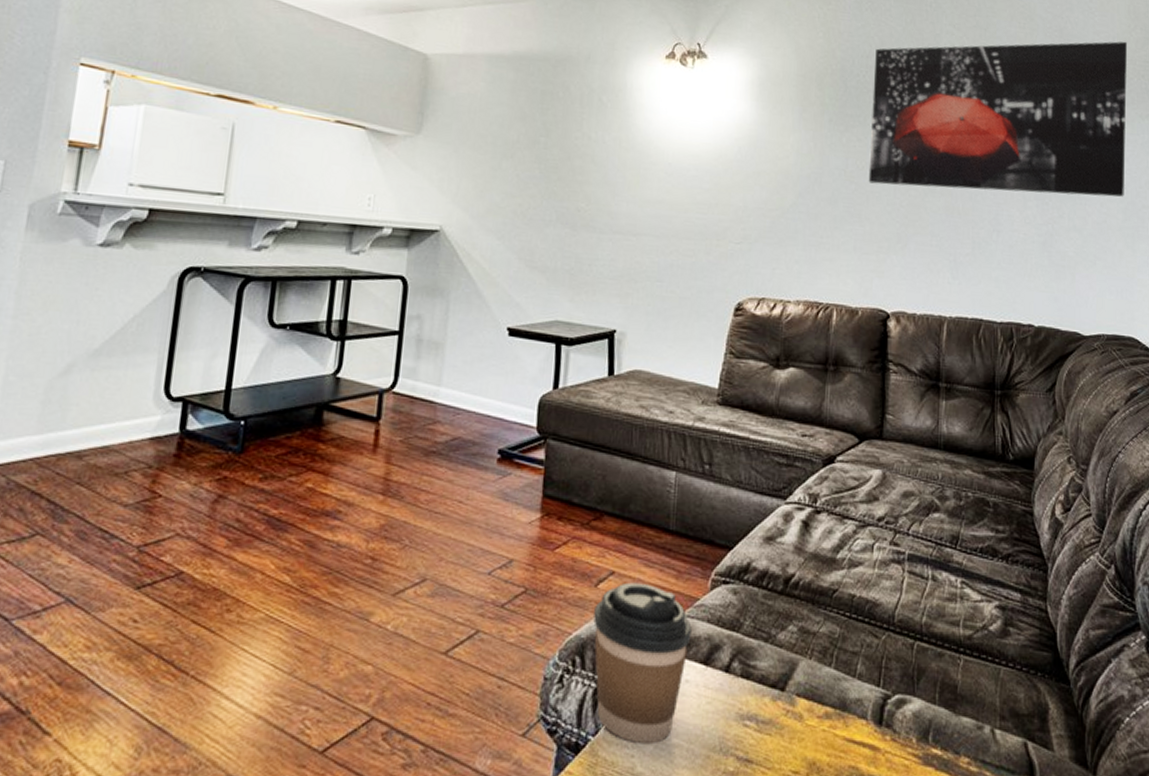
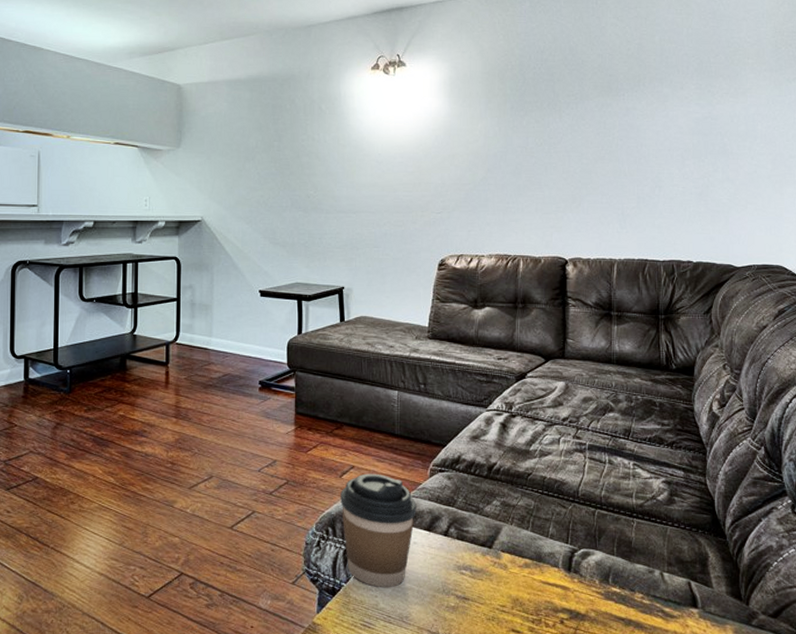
wall art: present [868,41,1127,197] -> none [546,16,775,157]

